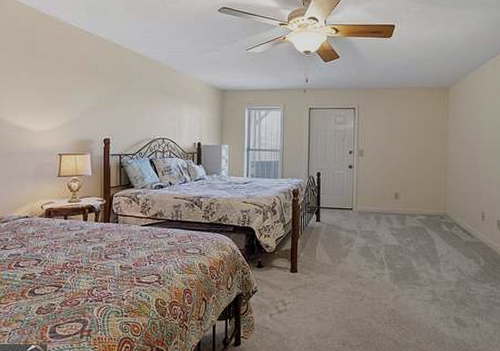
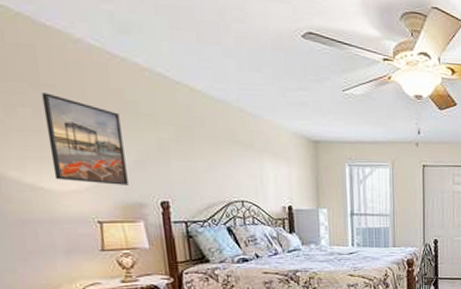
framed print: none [35,60,84,126] -> present [41,93,128,185]

